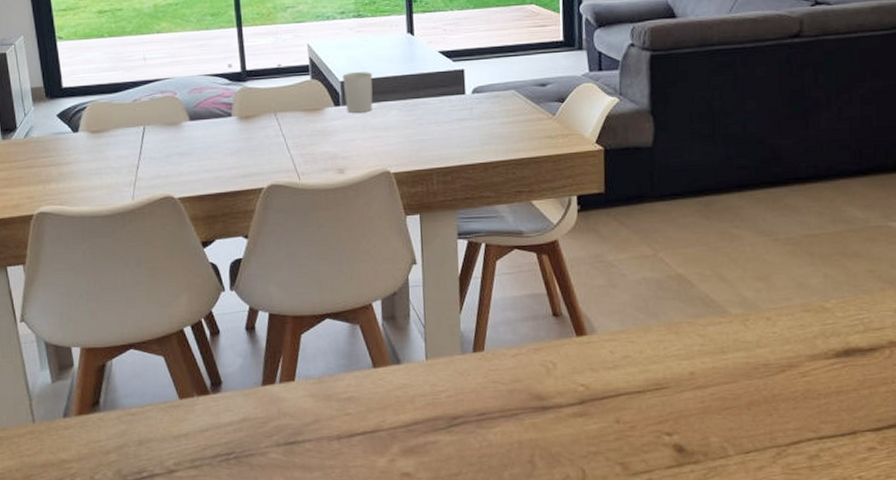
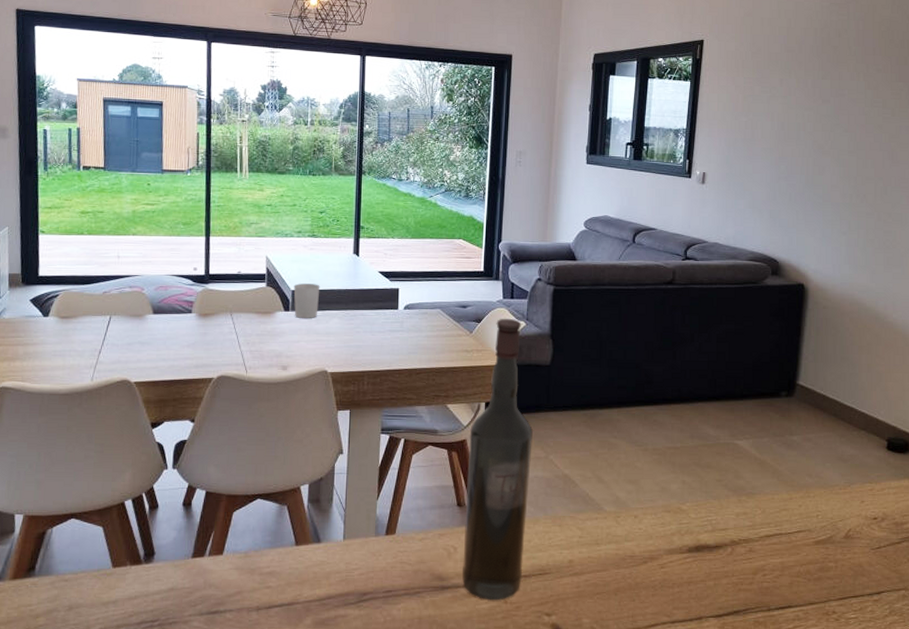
wine bottle: none [561,94,637,421] -> present [462,318,533,601]

